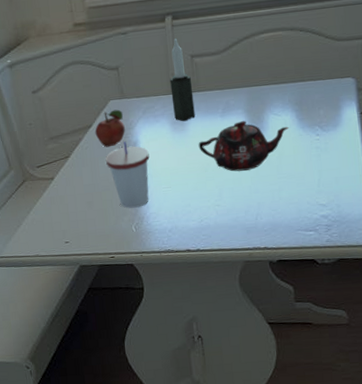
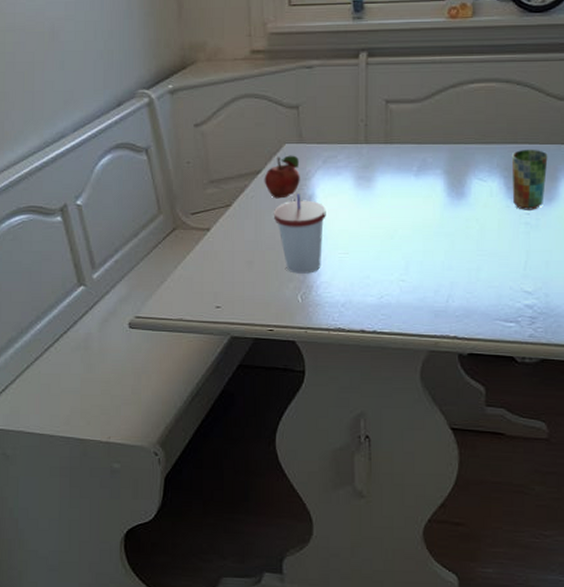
candle: present [170,38,195,122] -> none [358,79,385,177]
teapot: present [198,121,289,172] -> none [385,183,494,242]
cup: none [300,84,331,137] -> present [511,149,548,210]

